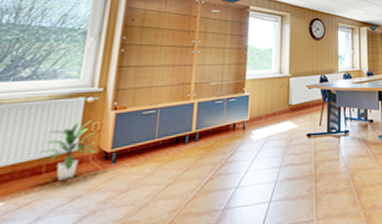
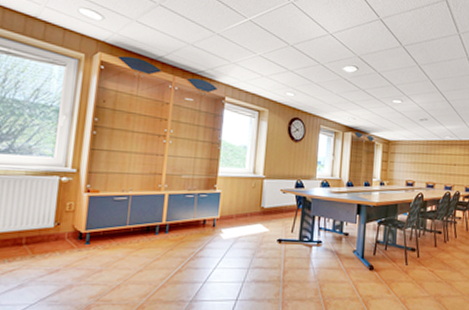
indoor plant: present [37,121,96,180] -> none [17,199,70,253]

